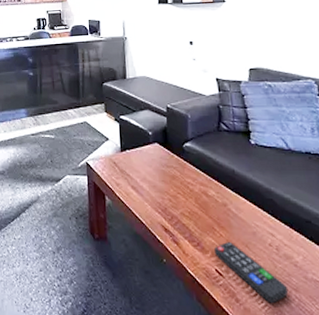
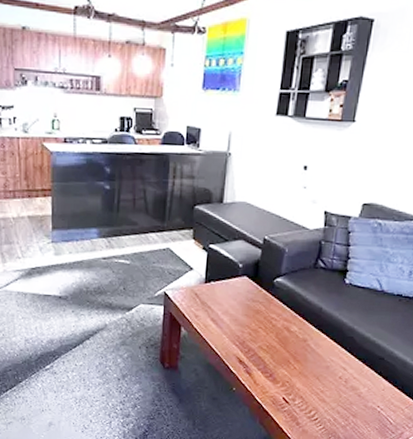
remote control: present [215,241,289,304] -> none [285,373,347,427]

